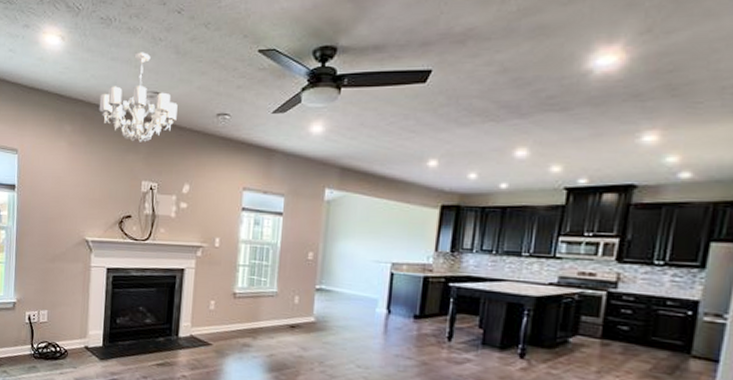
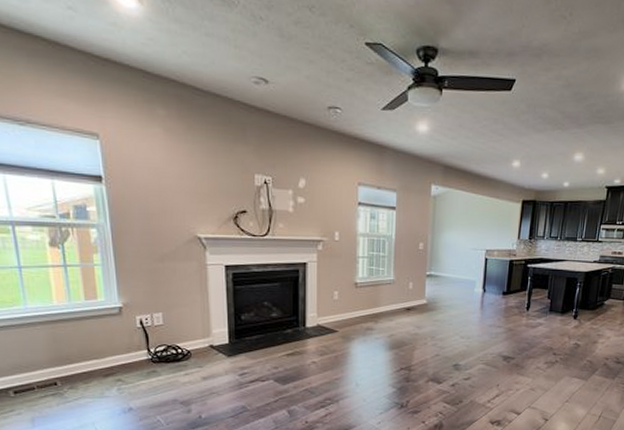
chandelier: present [99,52,178,142] -> none [196,29,287,133]

